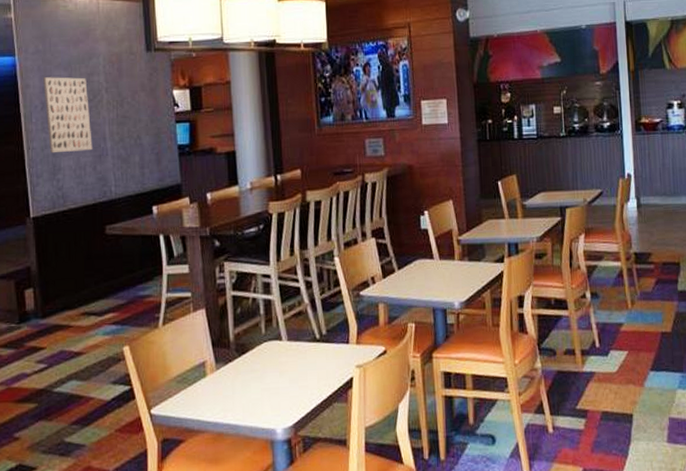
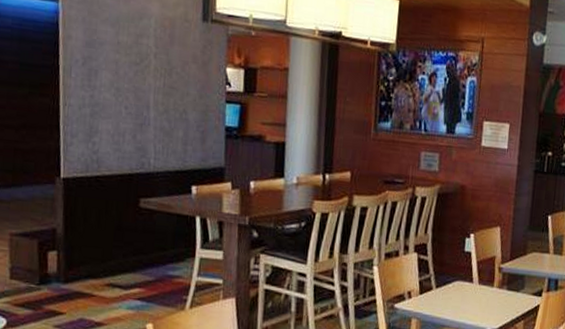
wall art: present [43,77,93,154] -> none [87,30,135,118]

